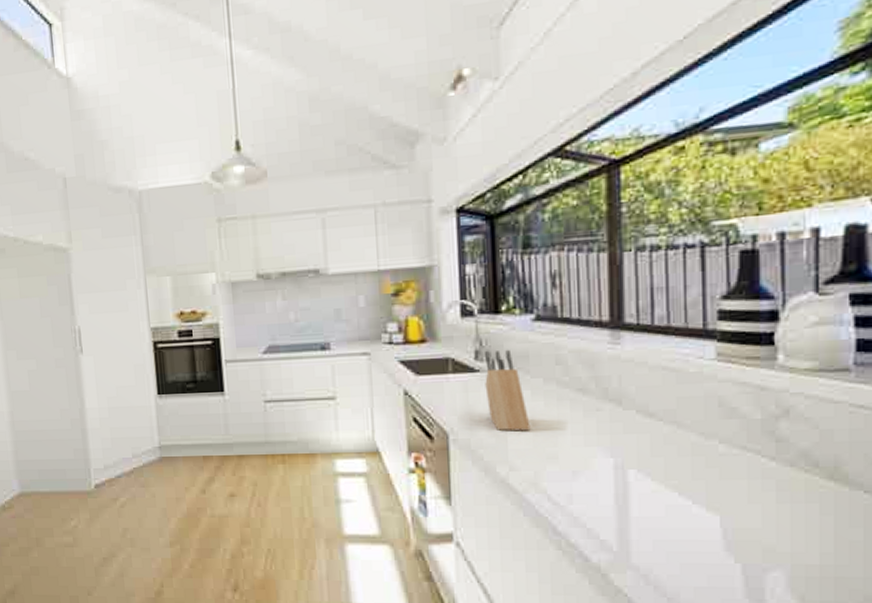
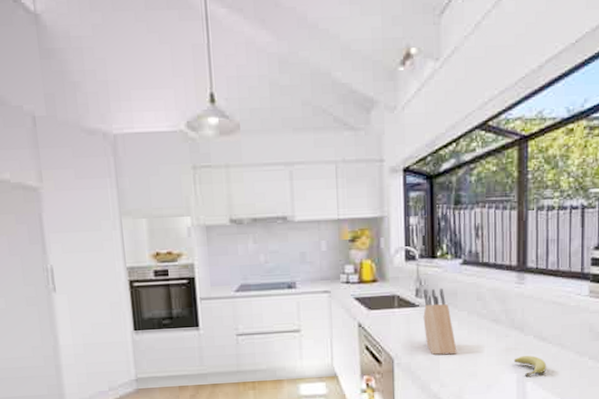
fruit: none [608,436,657,462] -> present [513,355,547,377]

